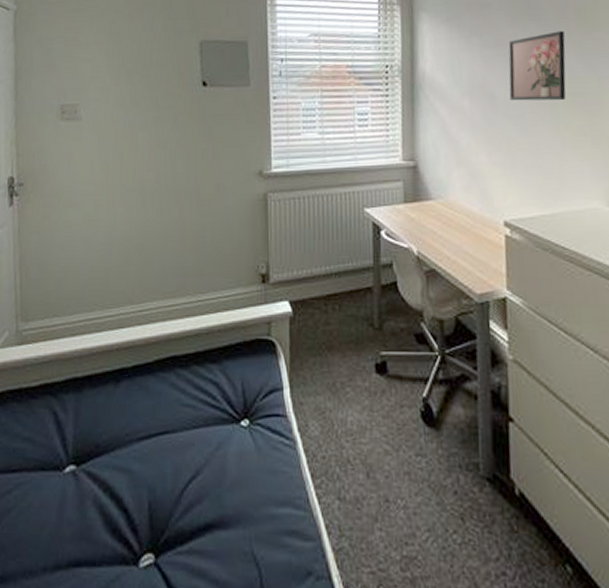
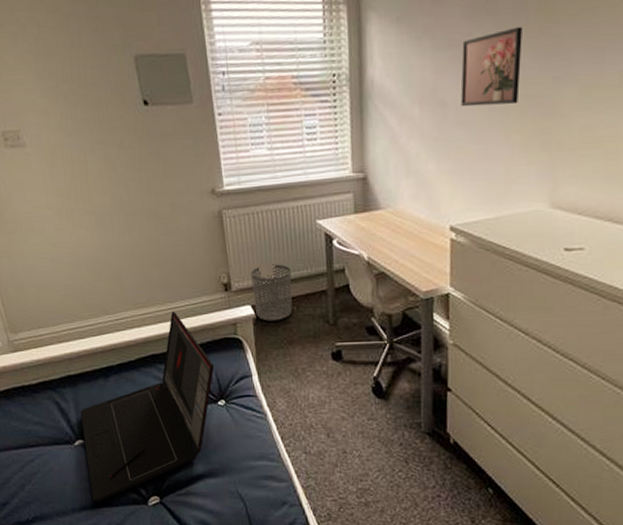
laptop: none [72,304,242,558] -> present [80,312,215,502]
waste bin: none [292,254,335,321] -> present [251,264,293,321]

